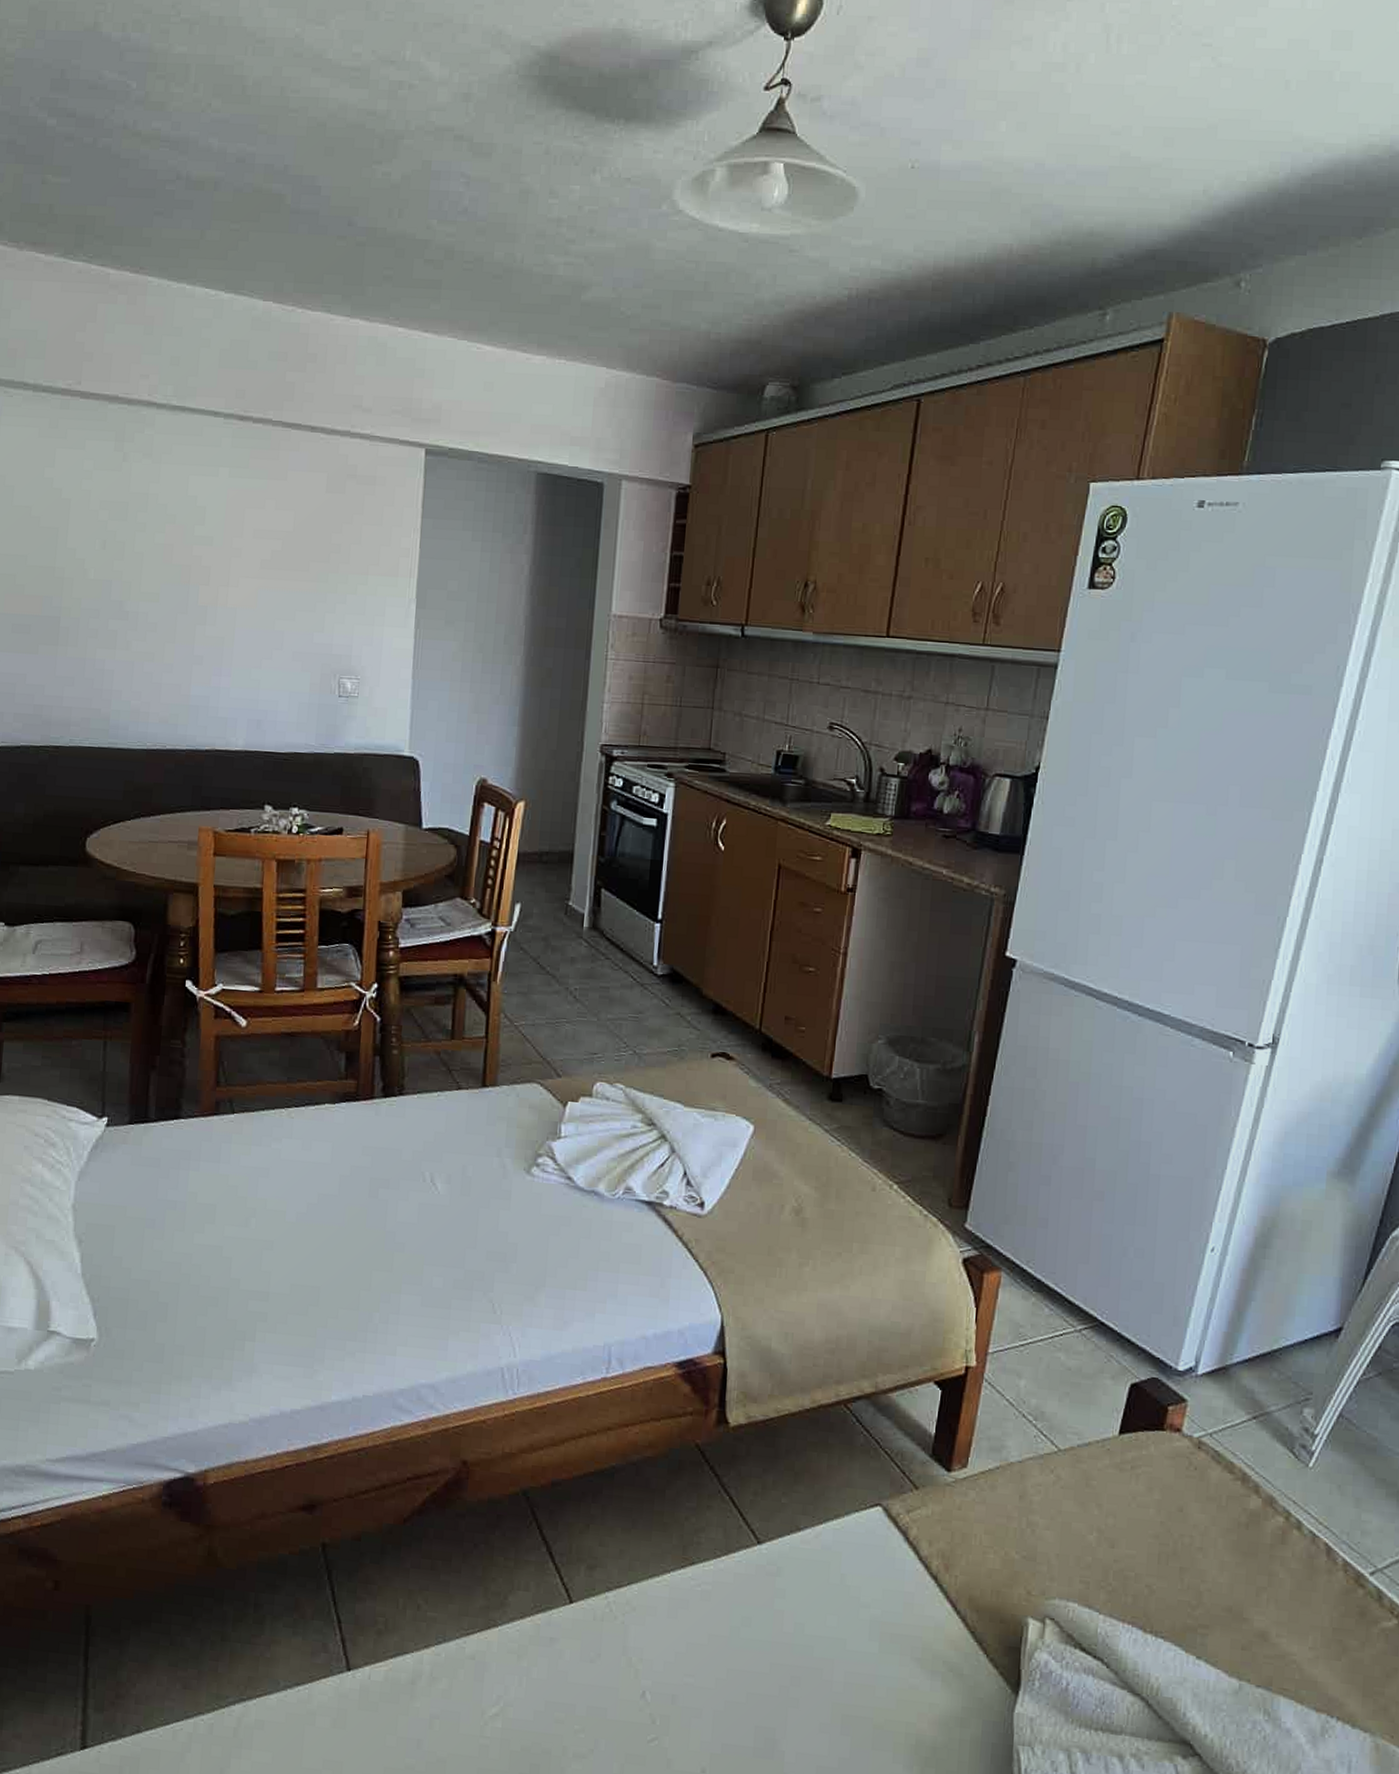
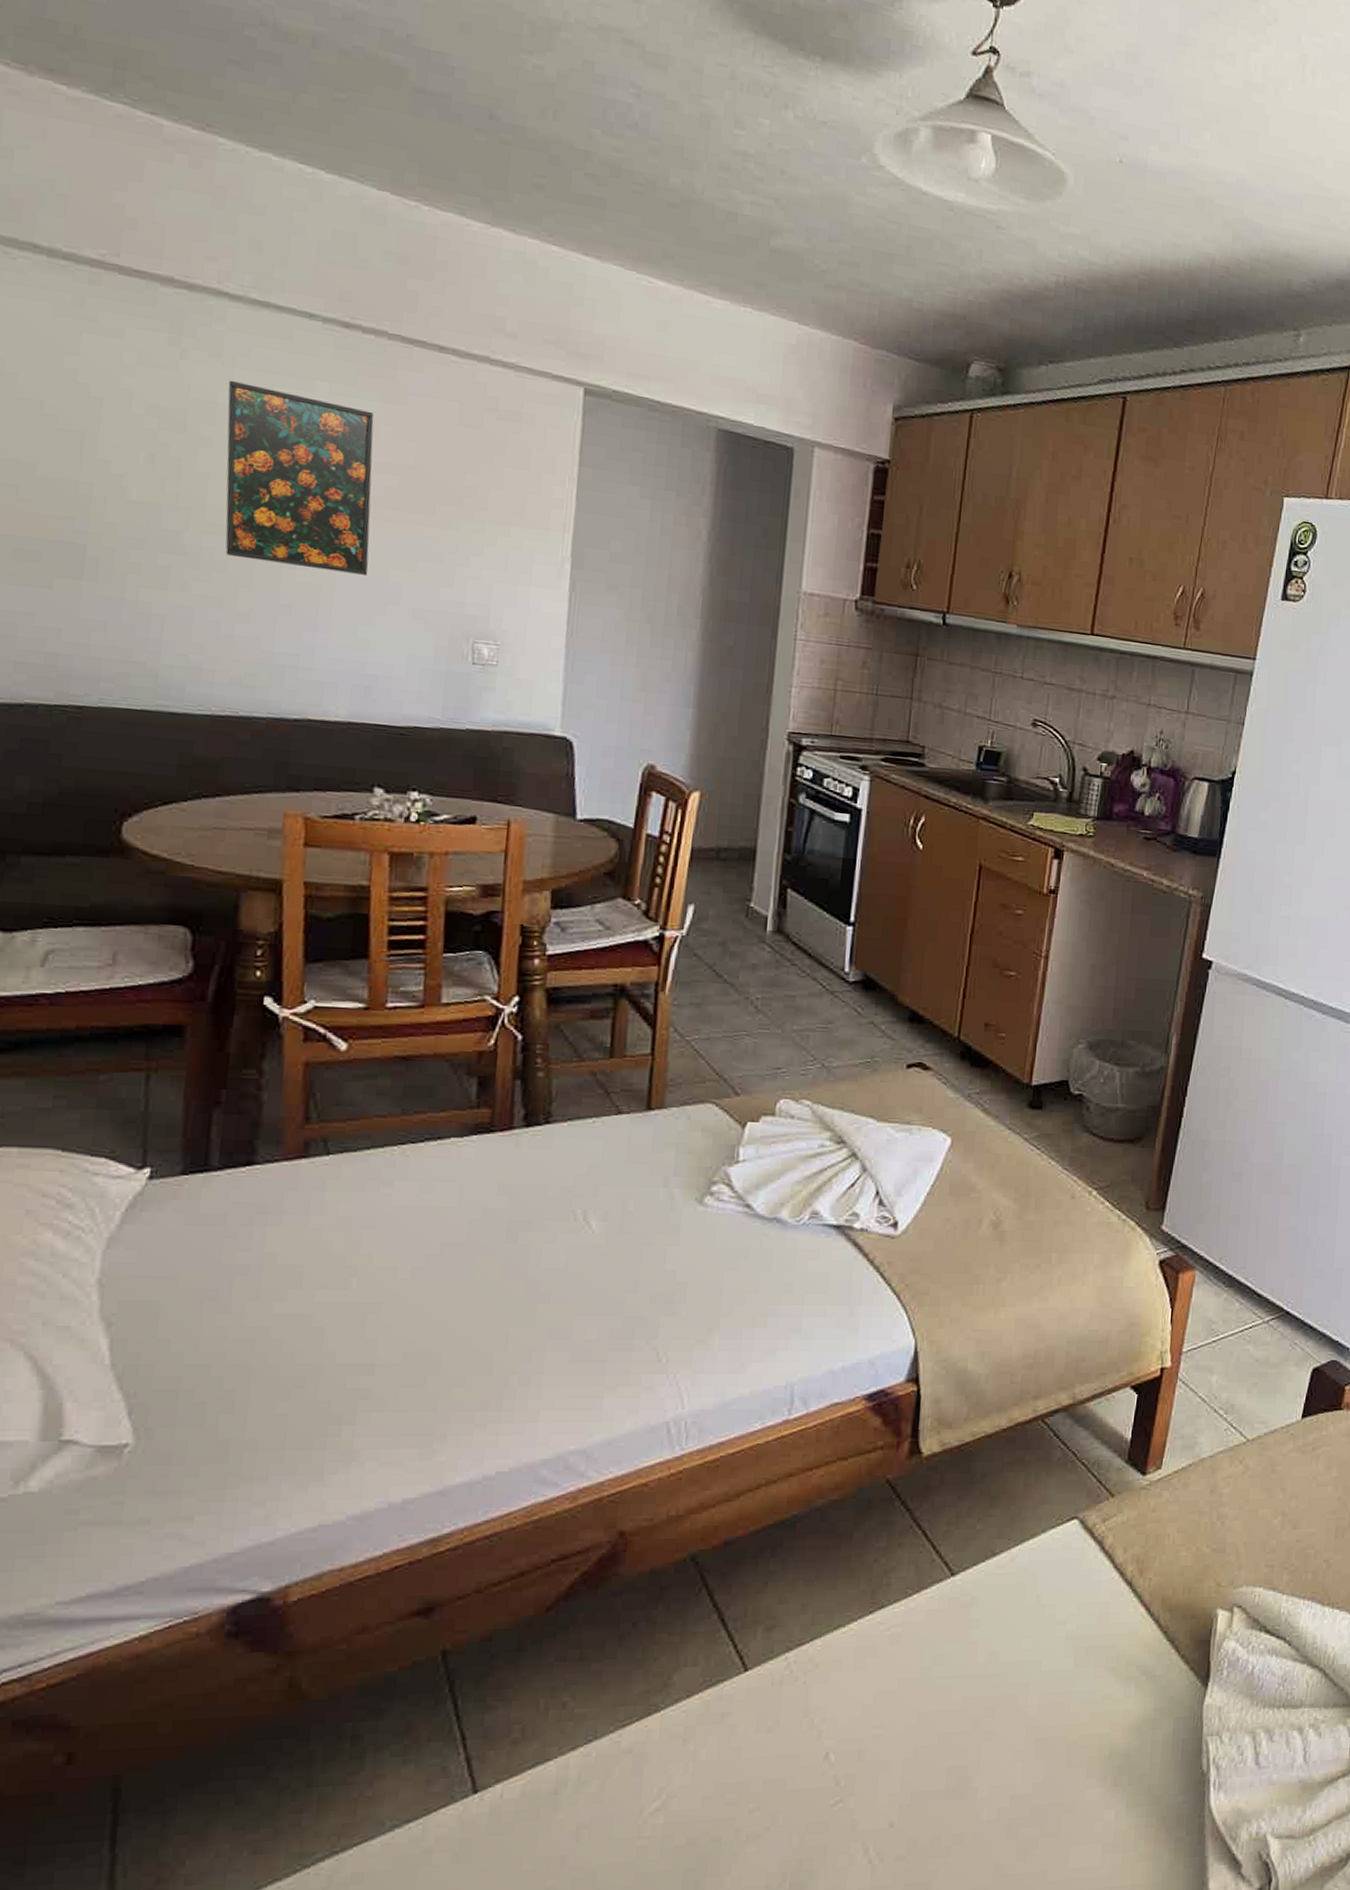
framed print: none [155,474,263,627] -> present [225,380,374,575]

